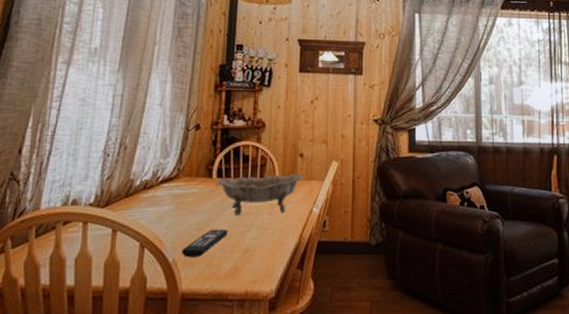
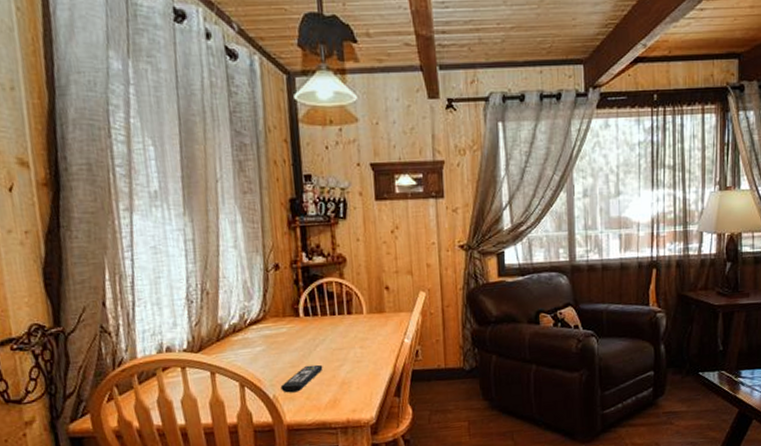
decorative bowl: present [215,174,304,217] -> none [303,307,392,352]

